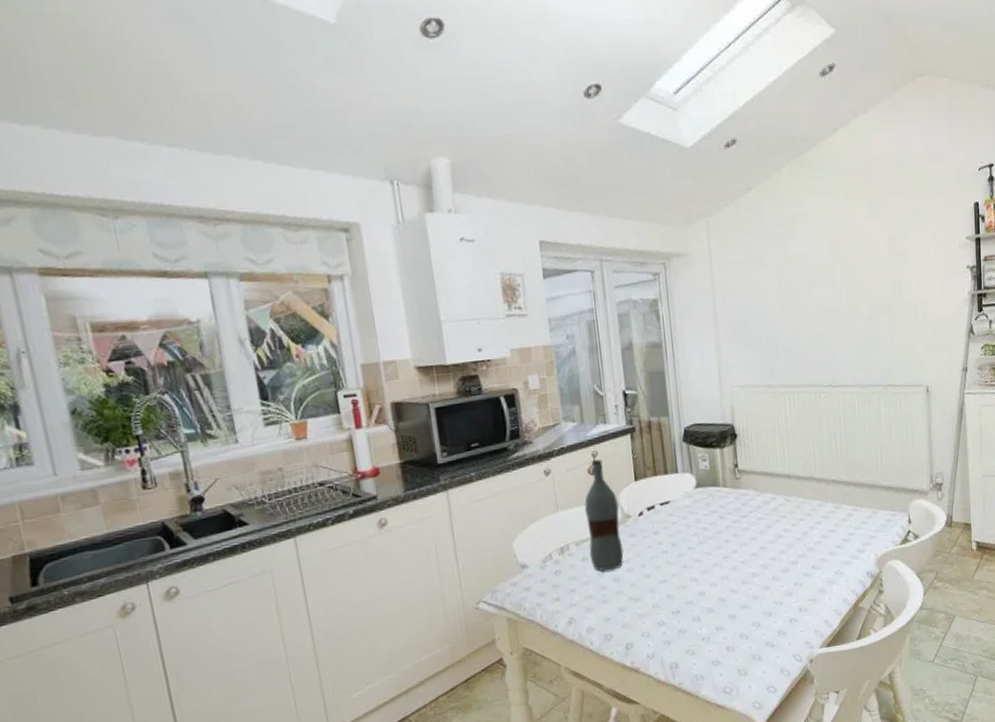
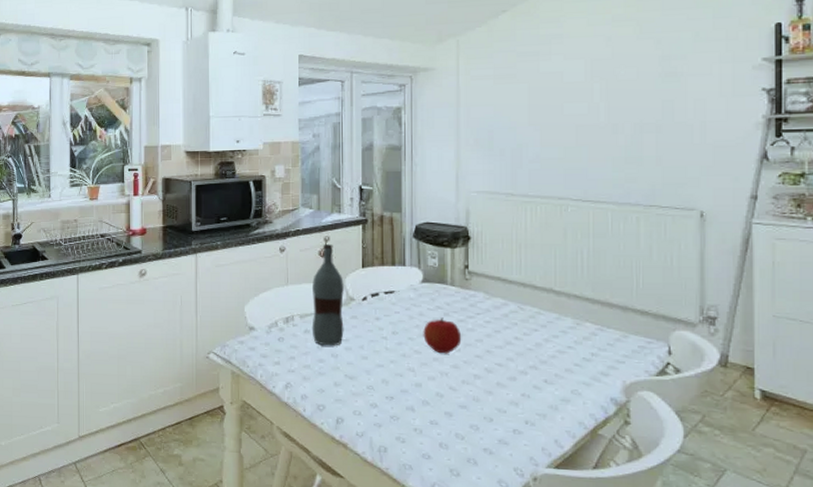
fruit: none [701,521,738,559] -> present [423,317,462,354]

